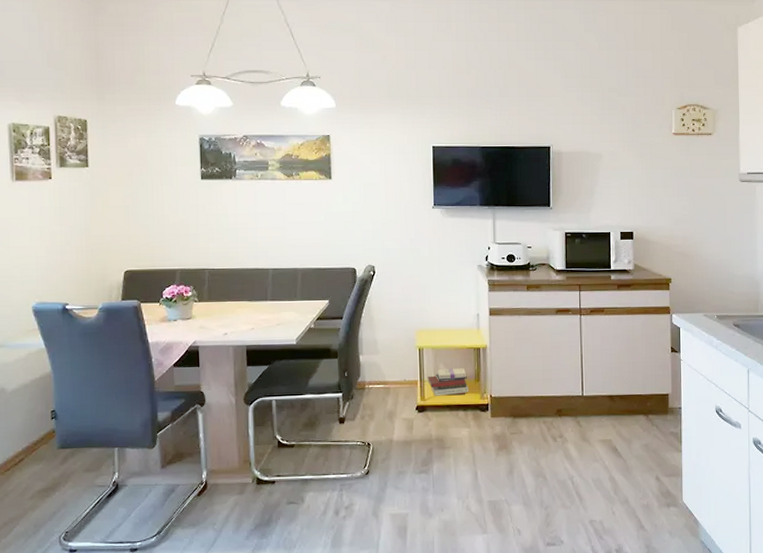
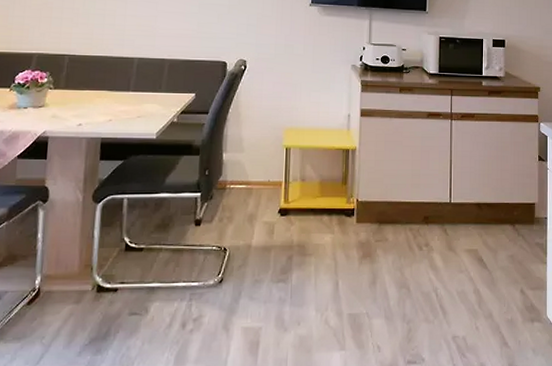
books: present [428,367,469,396] -> none [293,169,335,199]

